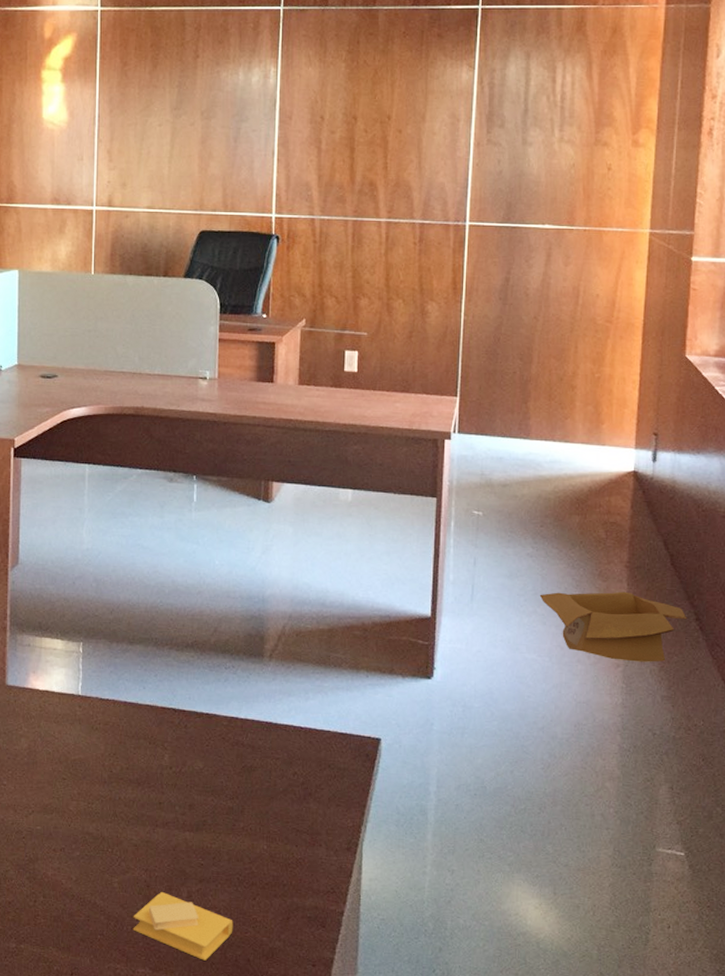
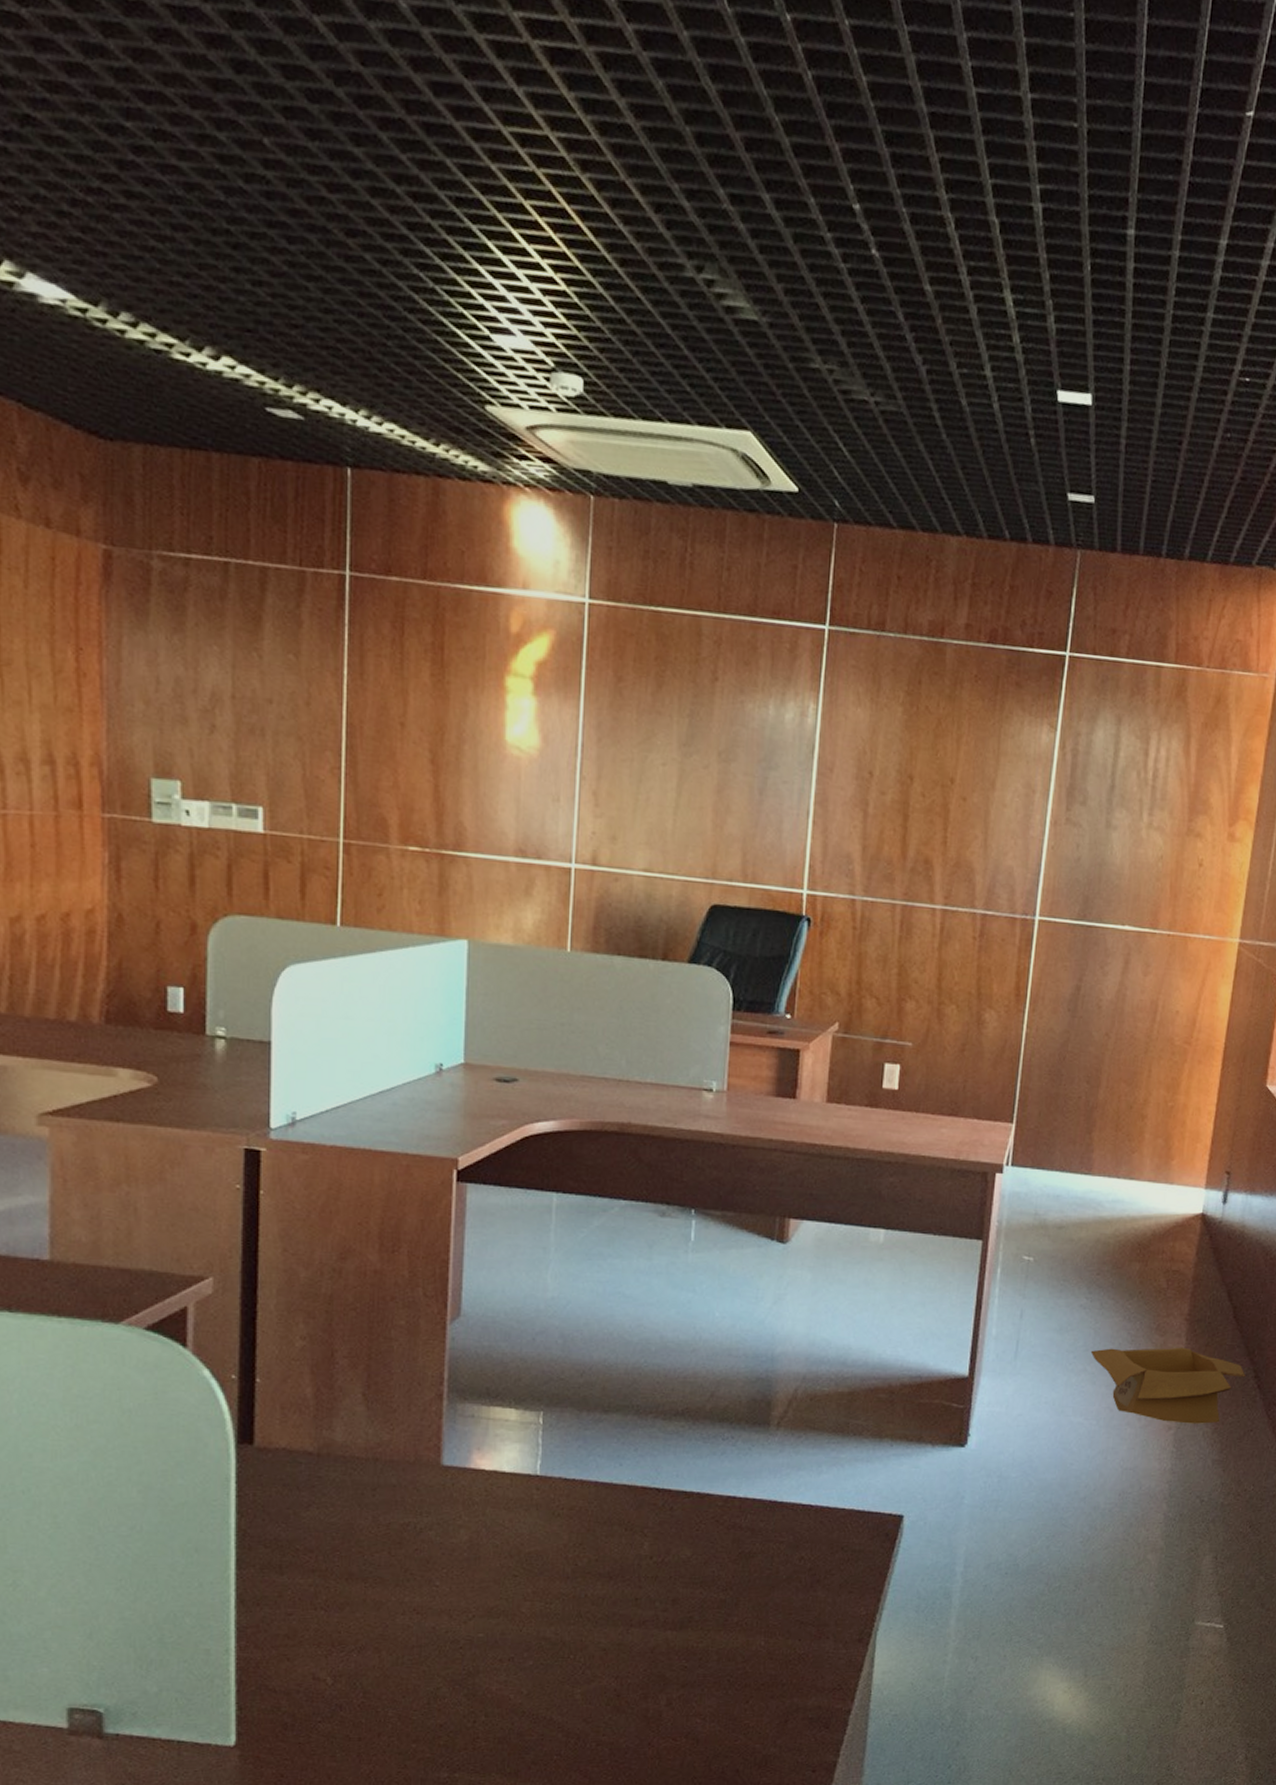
sticky notes: present [133,891,233,961] -> none [598,1700,721,1775]

